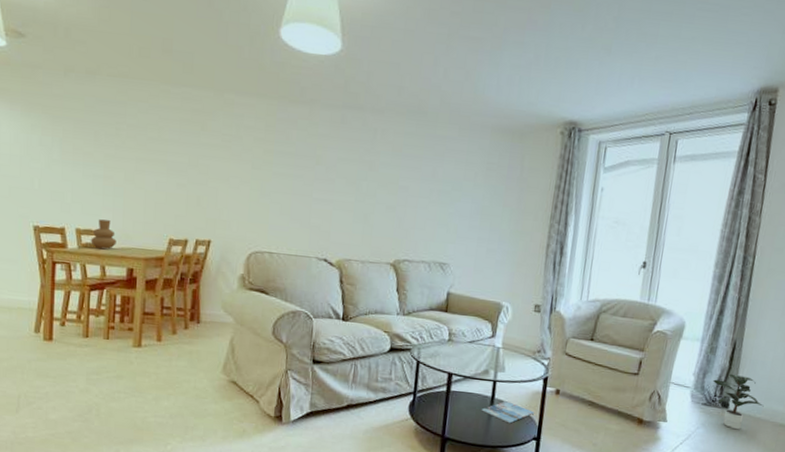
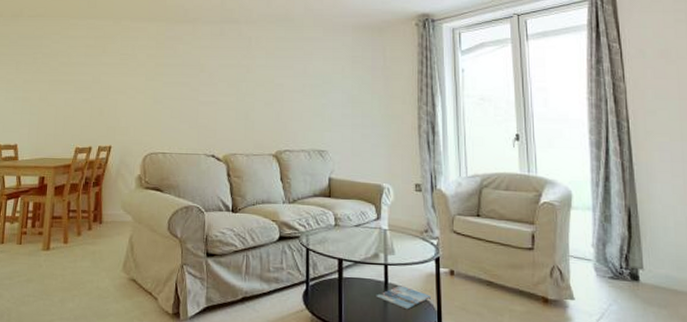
vase: present [91,219,117,250] -> none [9,135,31,162]
potted plant: present [712,373,764,430] -> none [614,242,678,305]

